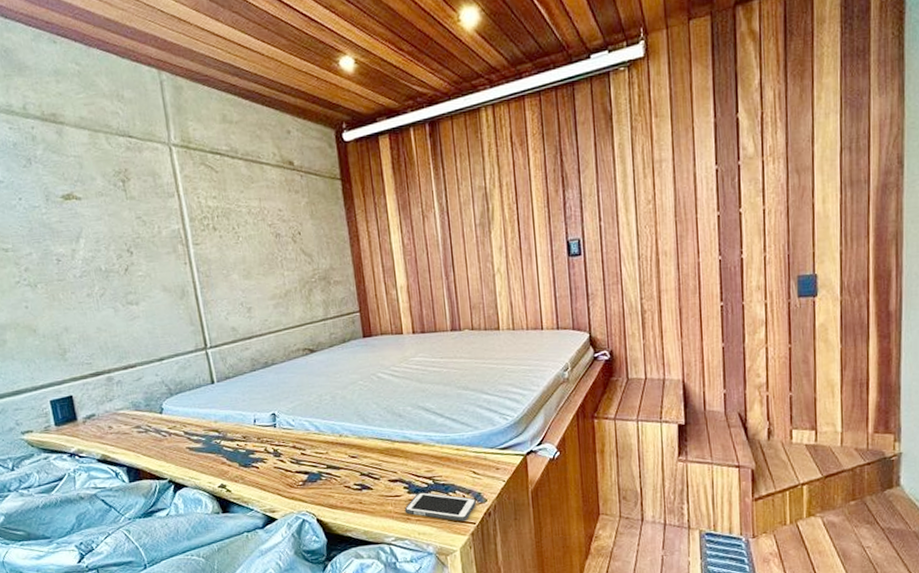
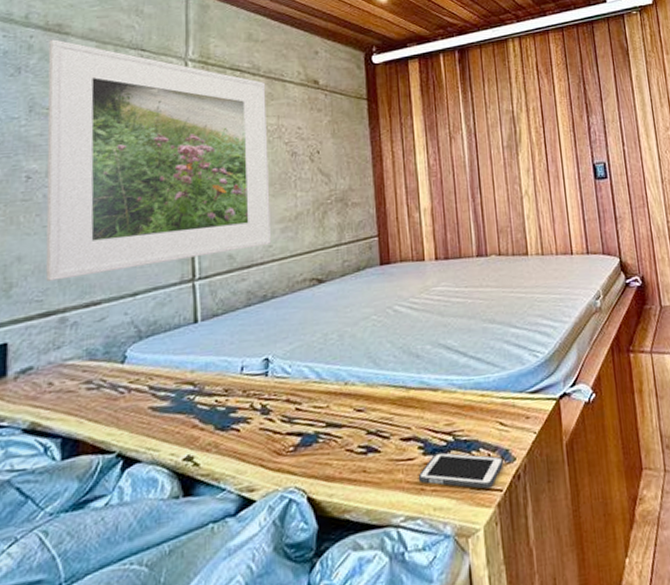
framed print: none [48,129,267,348] -> present [45,39,272,281]

